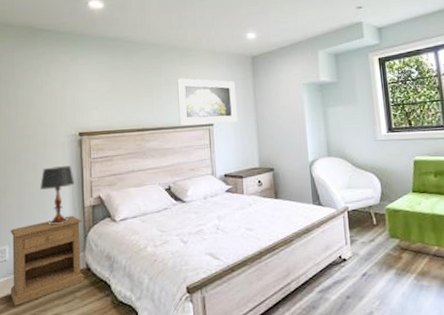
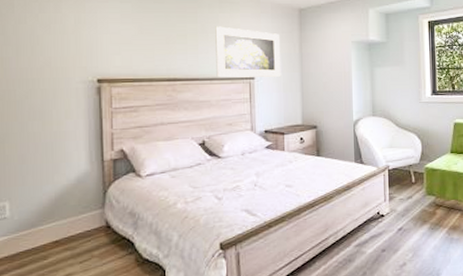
nightstand: present [10,215,85,306] -> none [11,169,104,267]
table lamp: present [40,165,74,226] -> none [49,114,91,180]

